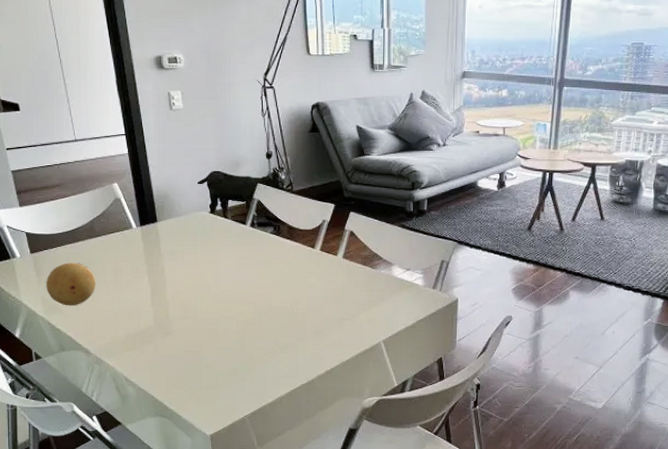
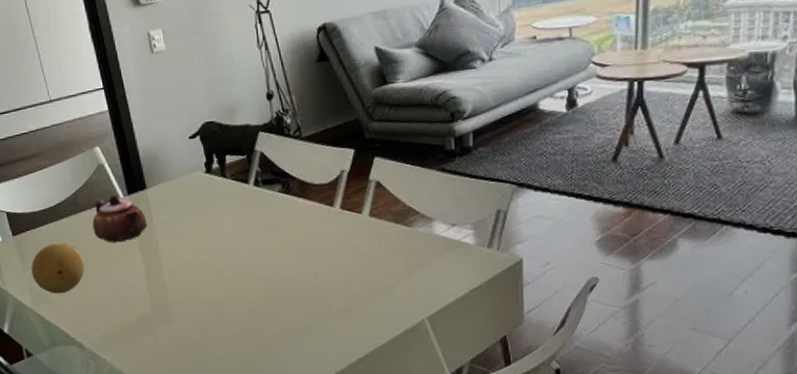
teapot: none [106,224,156,266] -> present [92,193,147,243]

